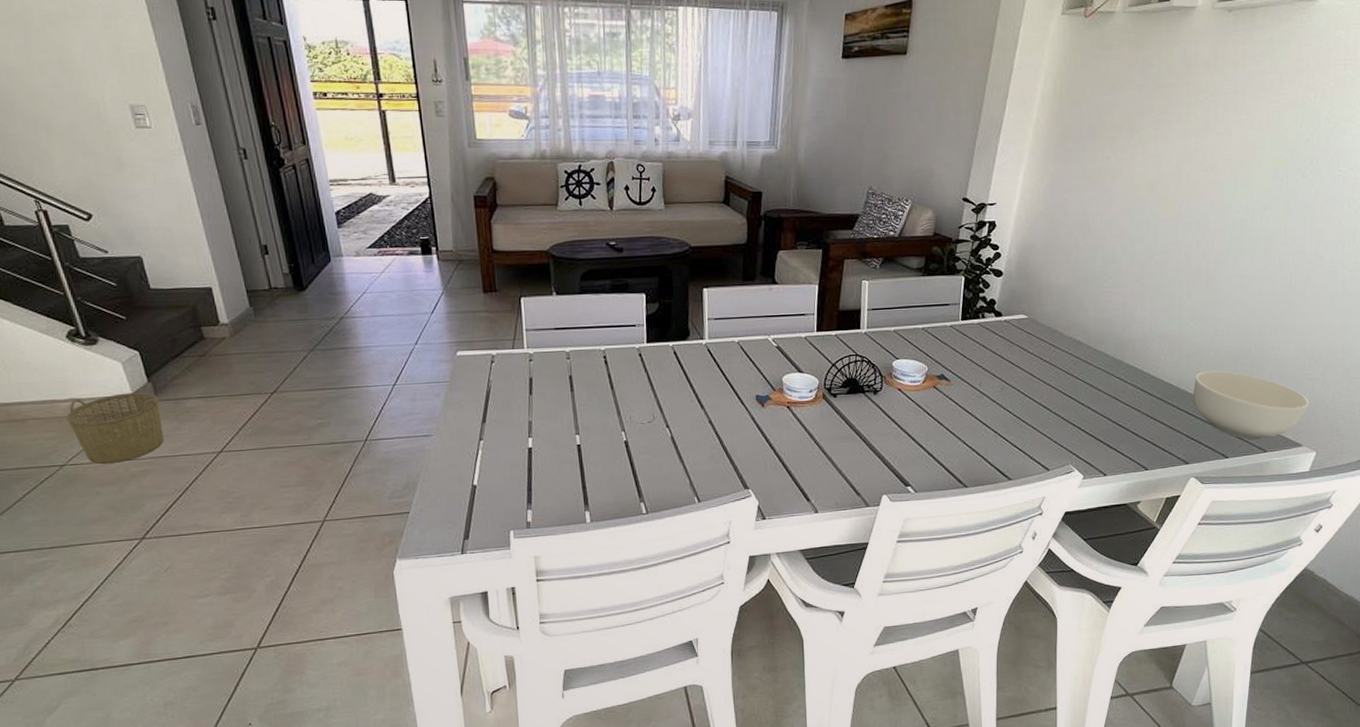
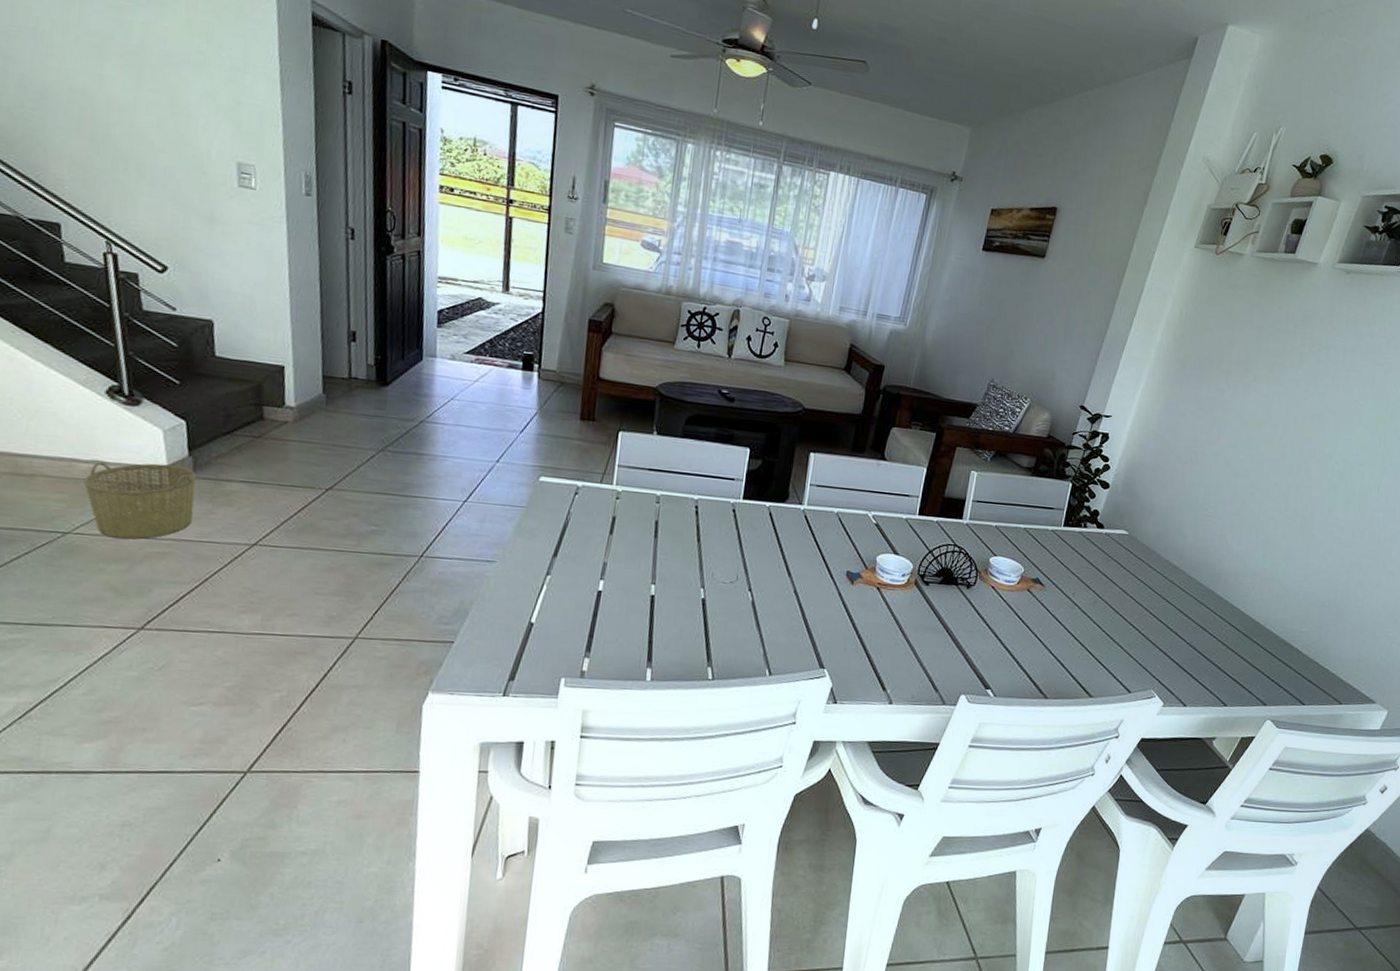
bowl: present [1193,370,1310,440] -> none [1277,613,1387,691]

